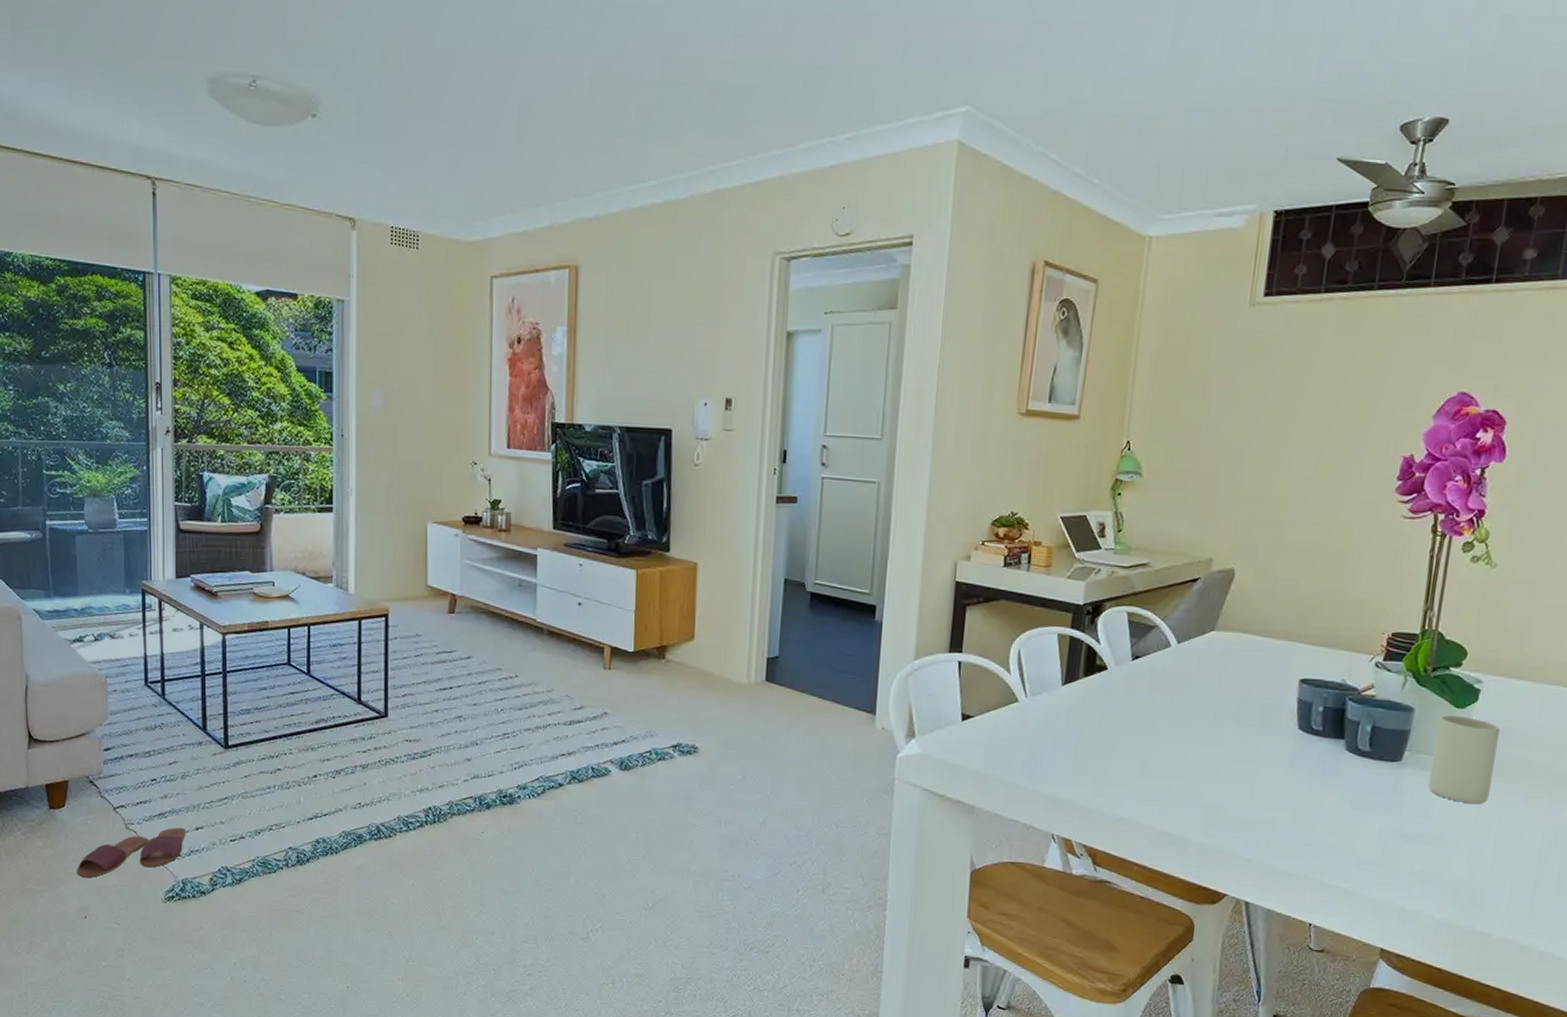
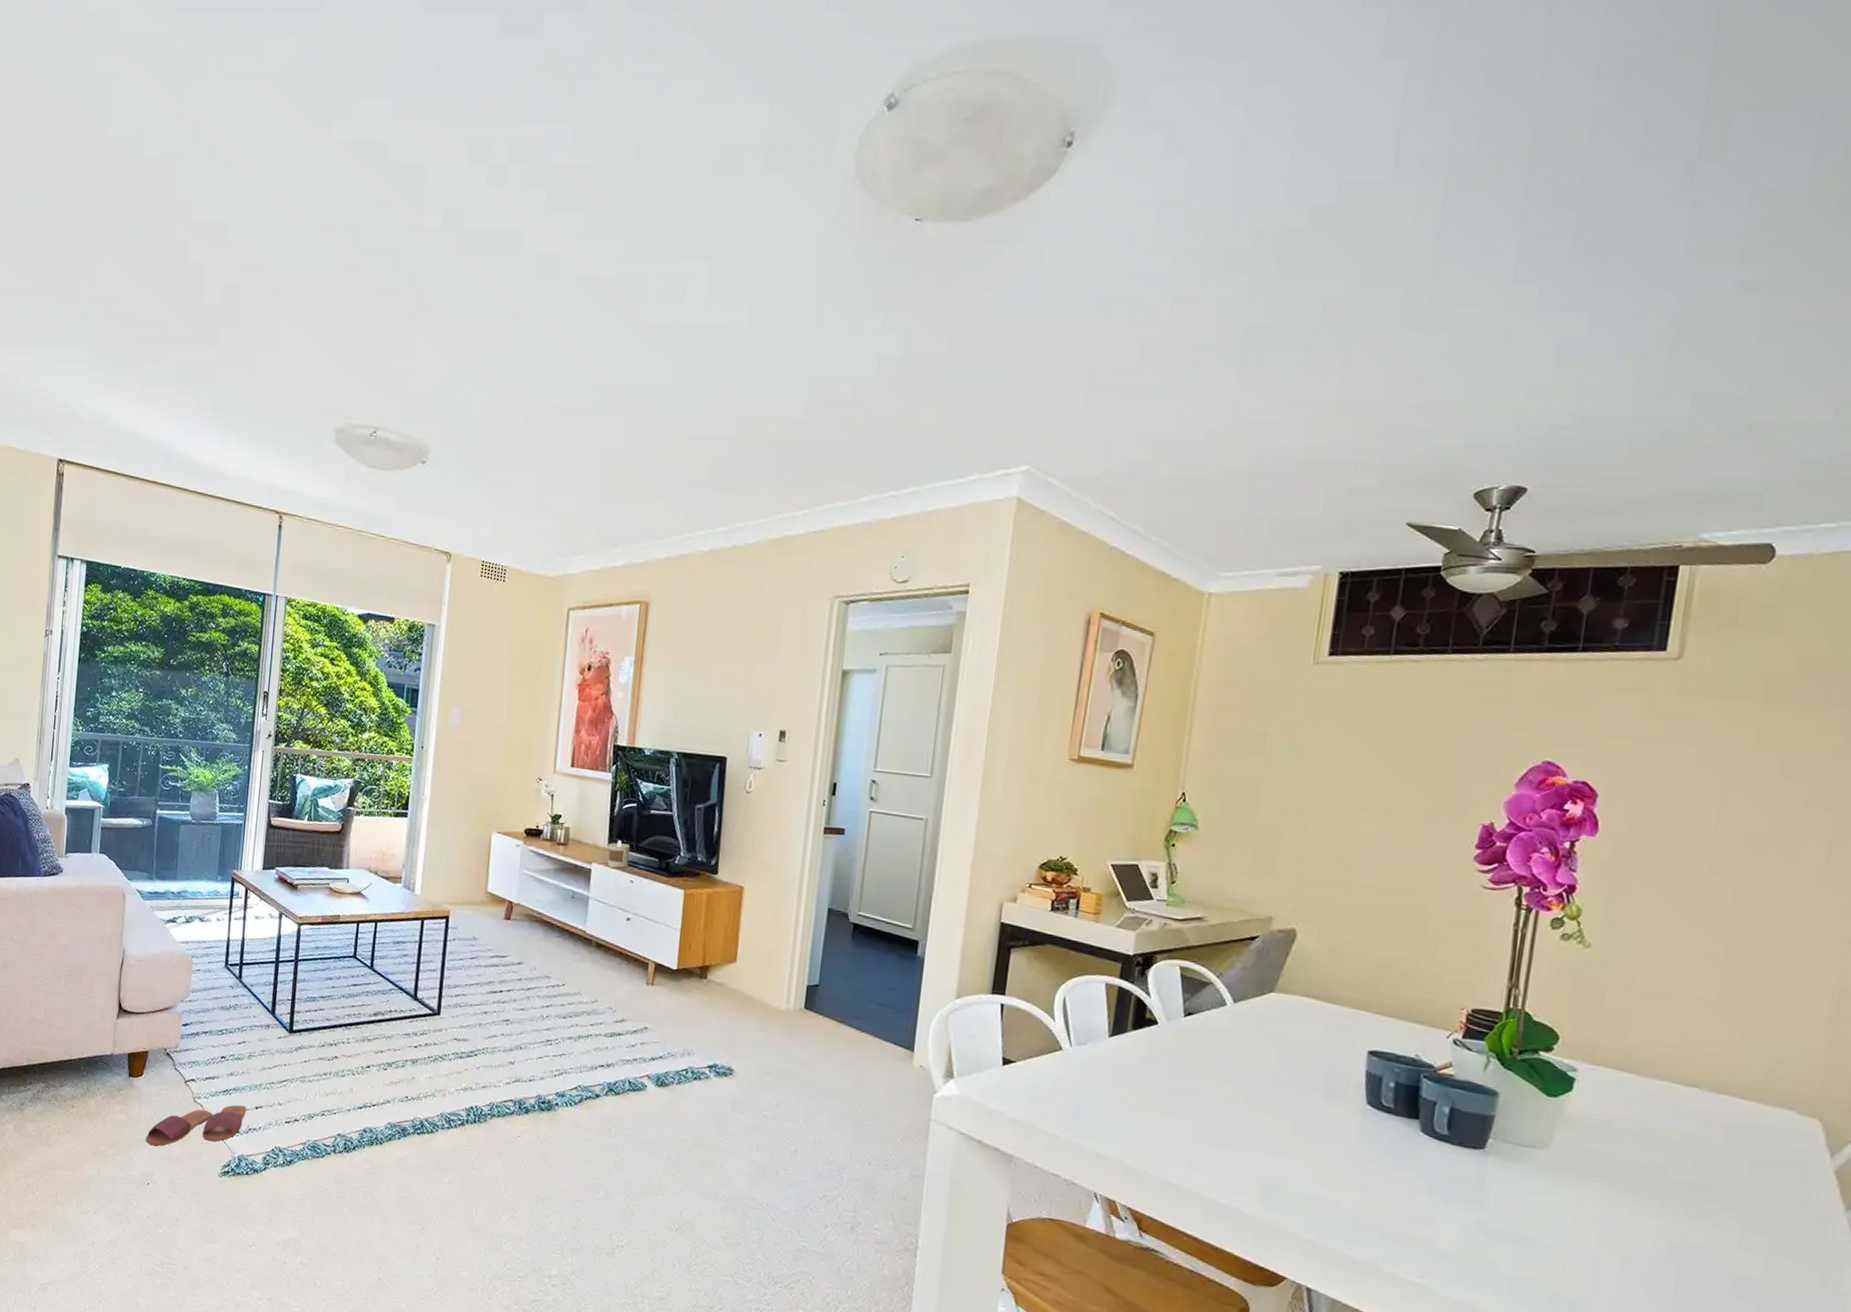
candle: none [553,523,577,553] -> present [607,840,631,869]
cup: present [1427,715,1501,804] -> none [1515,1102,1600,1205]

